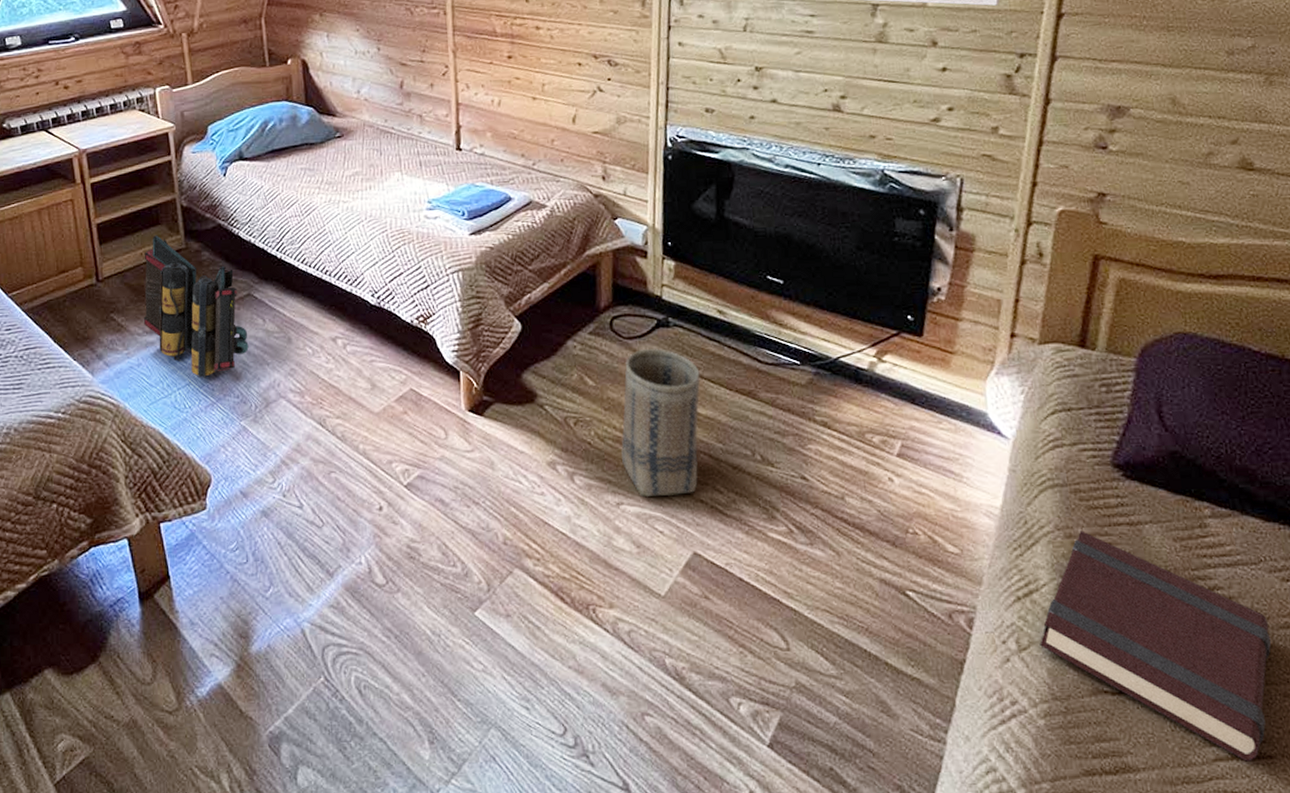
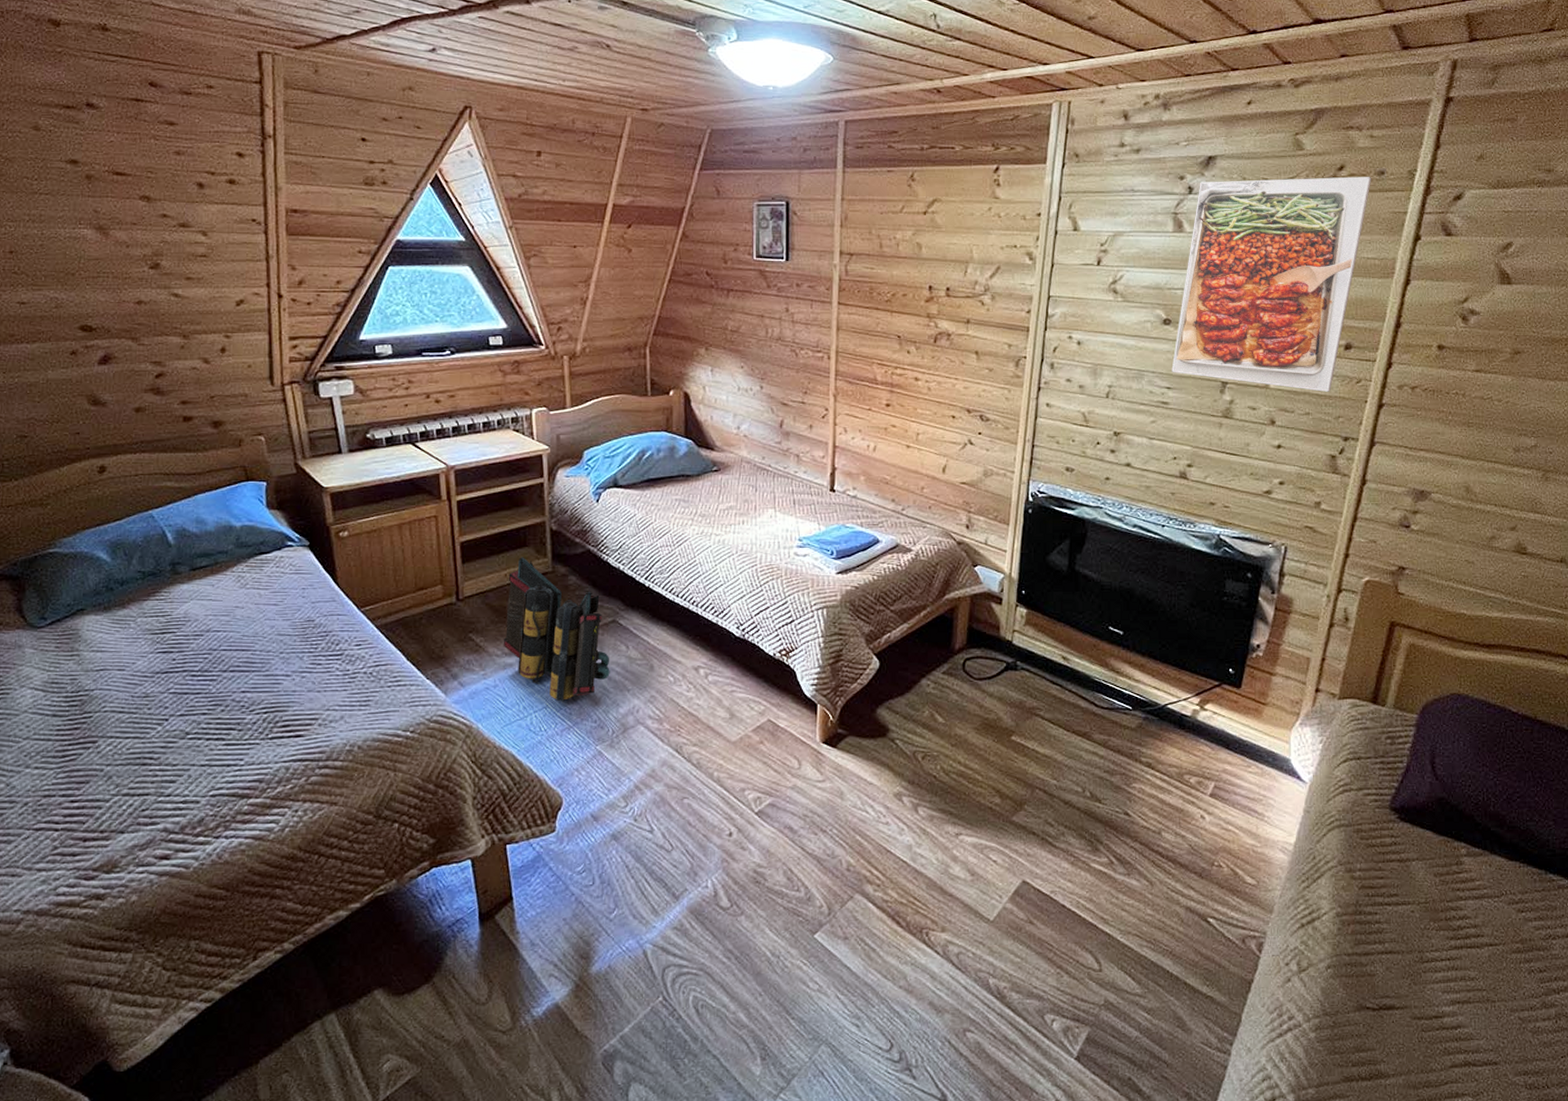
basket: present [621,348,700,498] -> none [964,689,1041,829]
book: present [1040,531,1271,762] -> none [1317,866,1504,1068]

